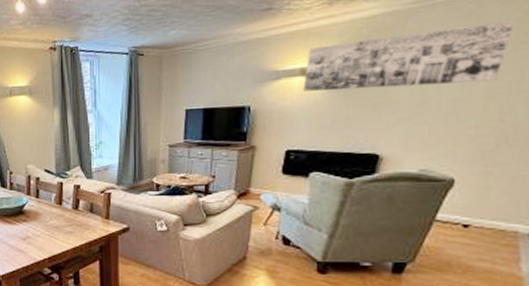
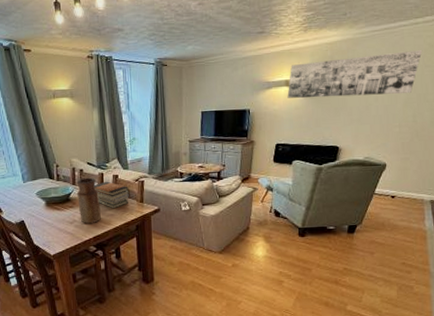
vase: none [32,187,58,241] -> present [77,177,101,223]
book stack: none [51,192,92,225] -> present [93,181,129,209]

